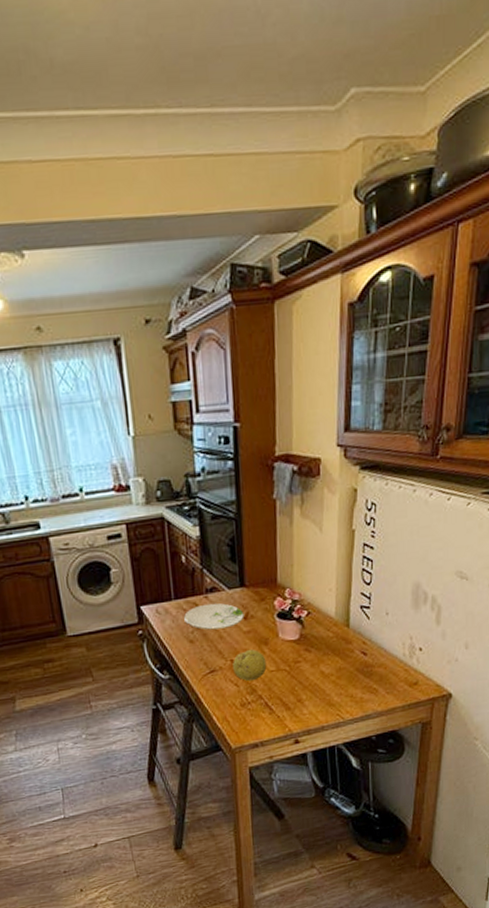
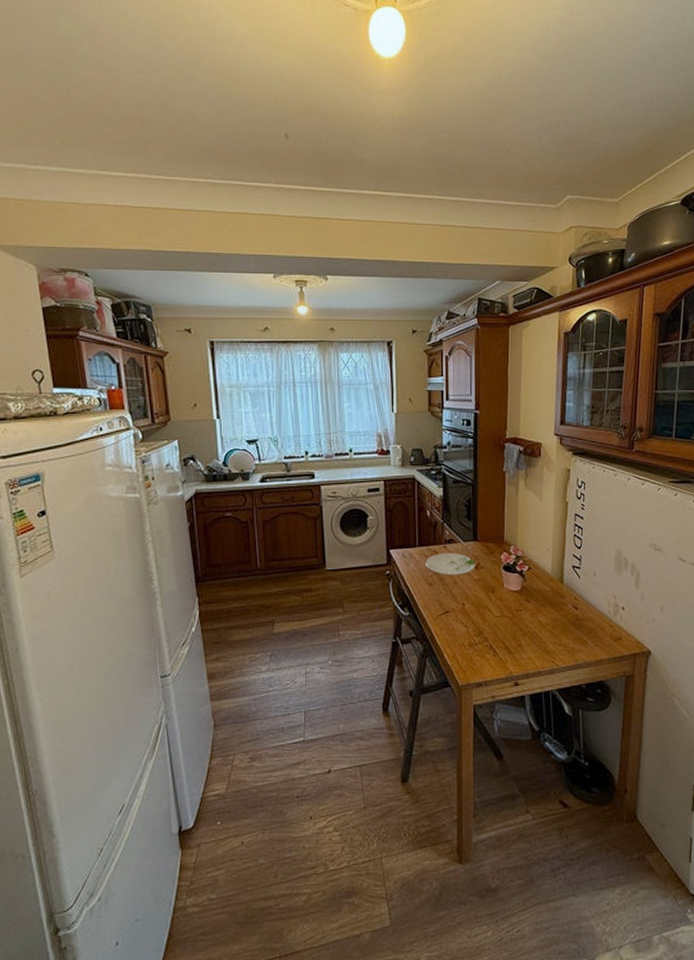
fruit: present [233,649,267,682] -> none [464,596,493,624]

